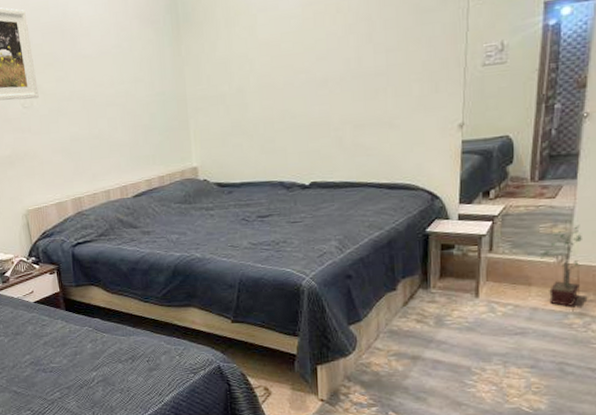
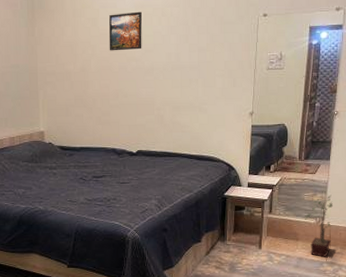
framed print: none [270,10,313,64] -> present [109,11,142,51]

